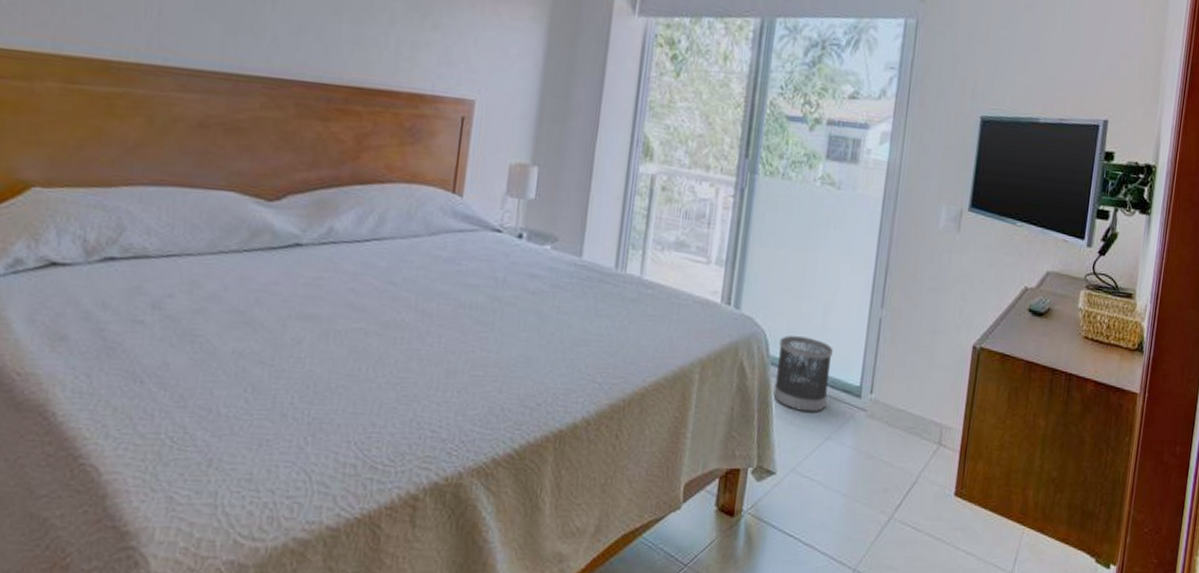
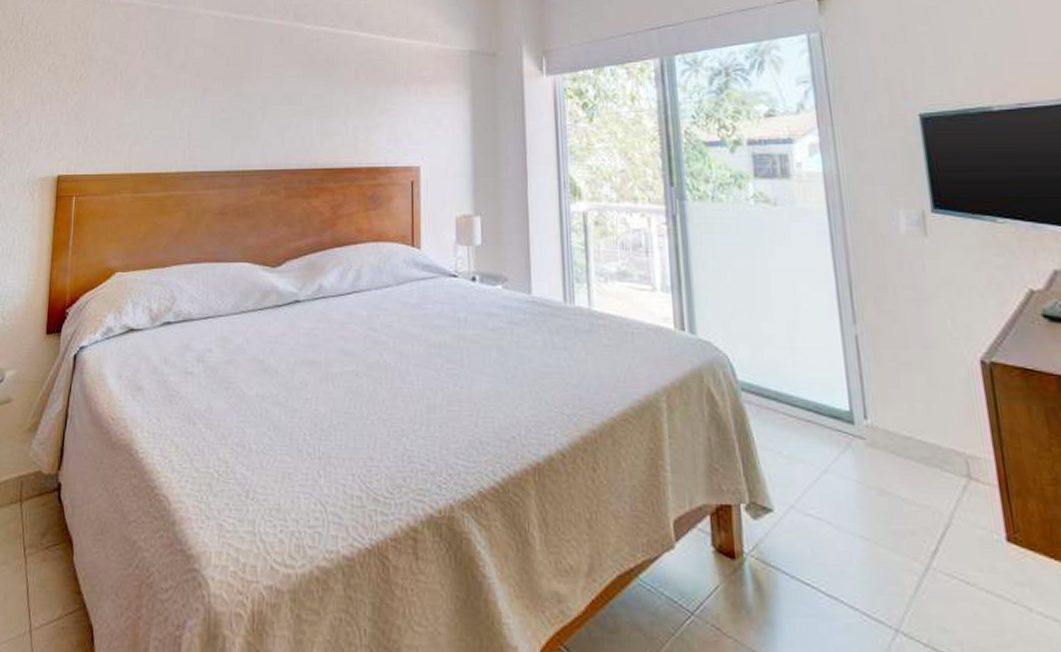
wastebasket: present [773,336,833,413] -> none [745,359,815,442]

